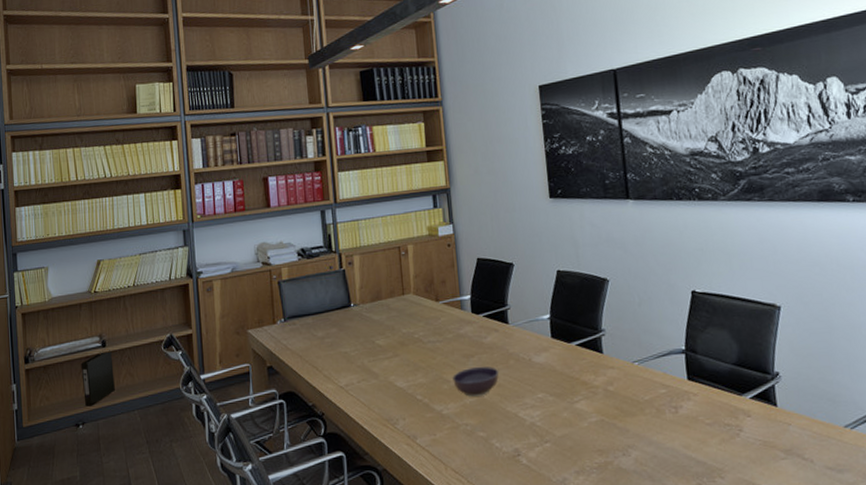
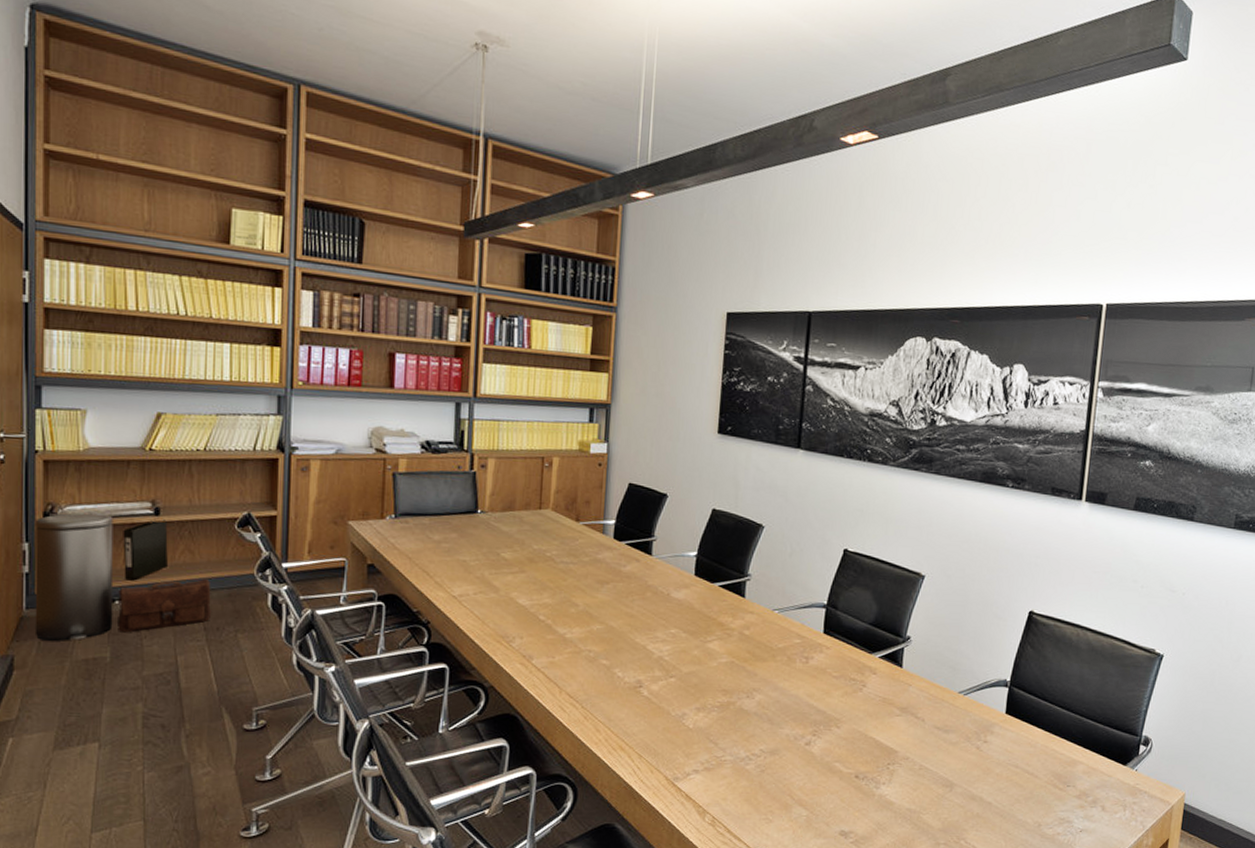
pedal bin: none [19,352,80,467] -> present [34,513,114,641]
briefcase: none [81,398,151,453] -> present [118,579,211,633]
bowl: present [452,366,499,397] -> none [582,594,634,624]

